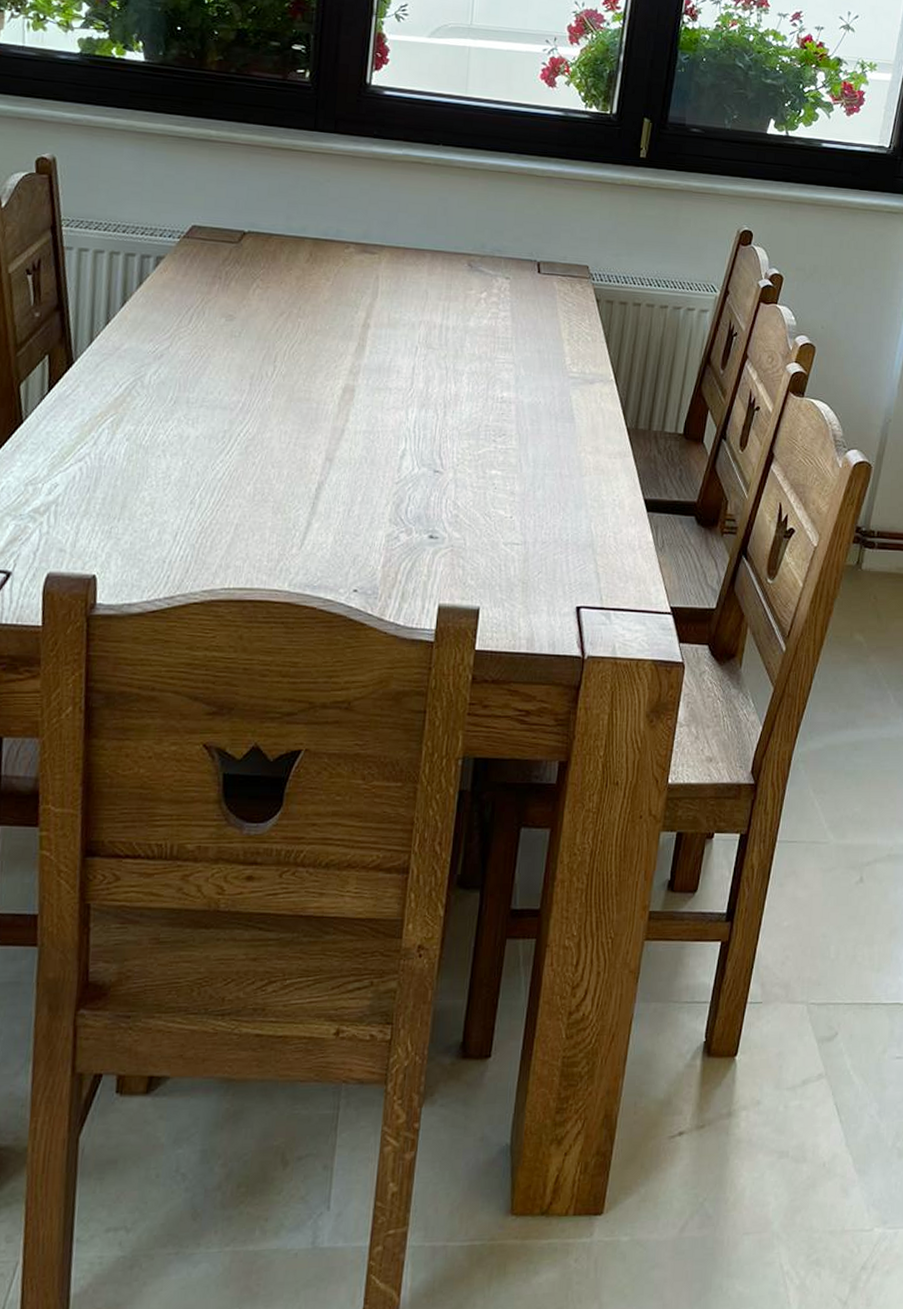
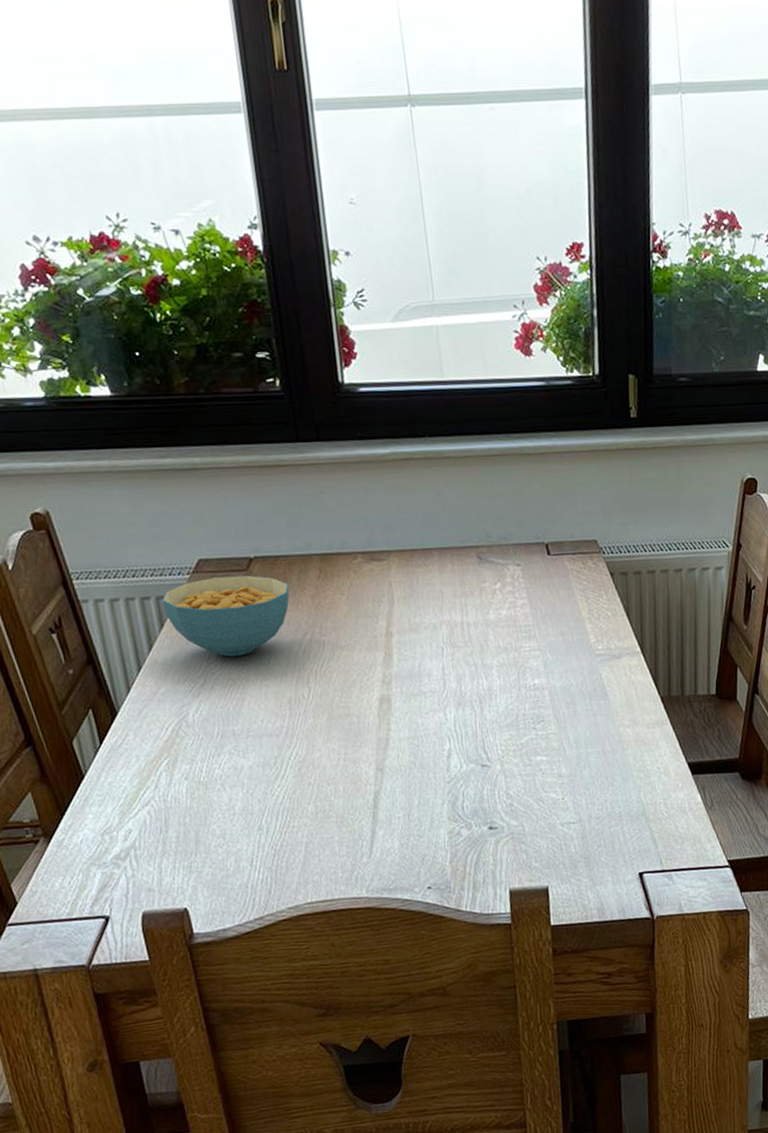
cereal bowl: none [145,245,277,325] -> present [161,575,290,657]

